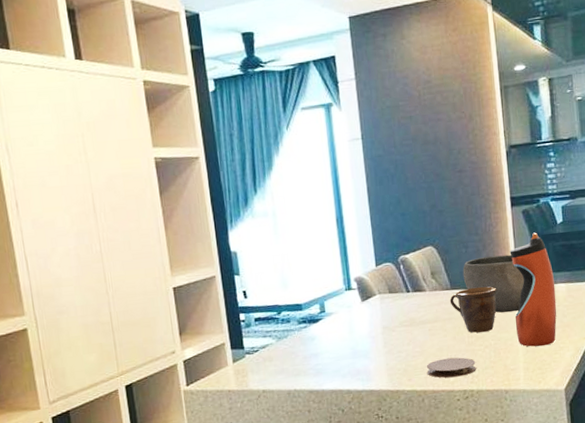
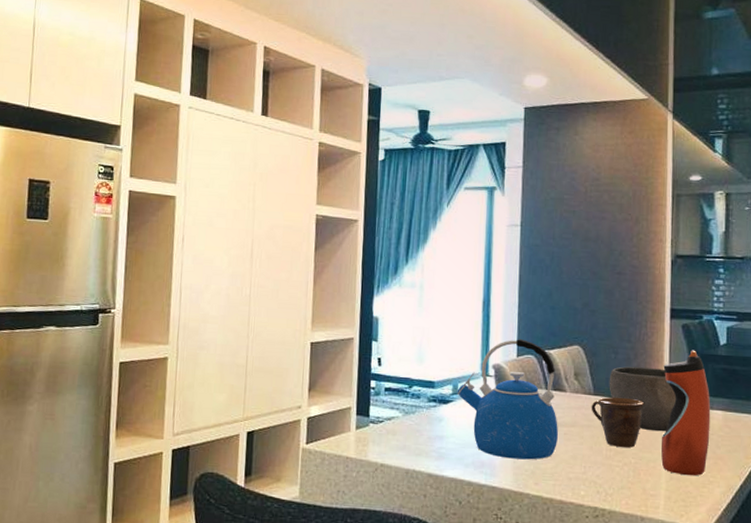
kettle: none [324,249,424,363] -> present [457,339,558,460]
coaster: present [426,357,476,378] -> none [556,467,611,492]

